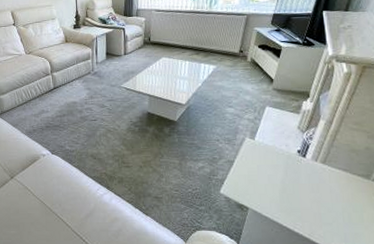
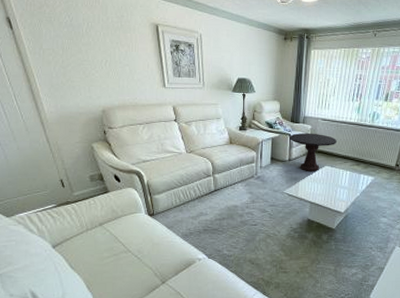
side table: none [123,25,174,65] -> present [289,132,338,172]

